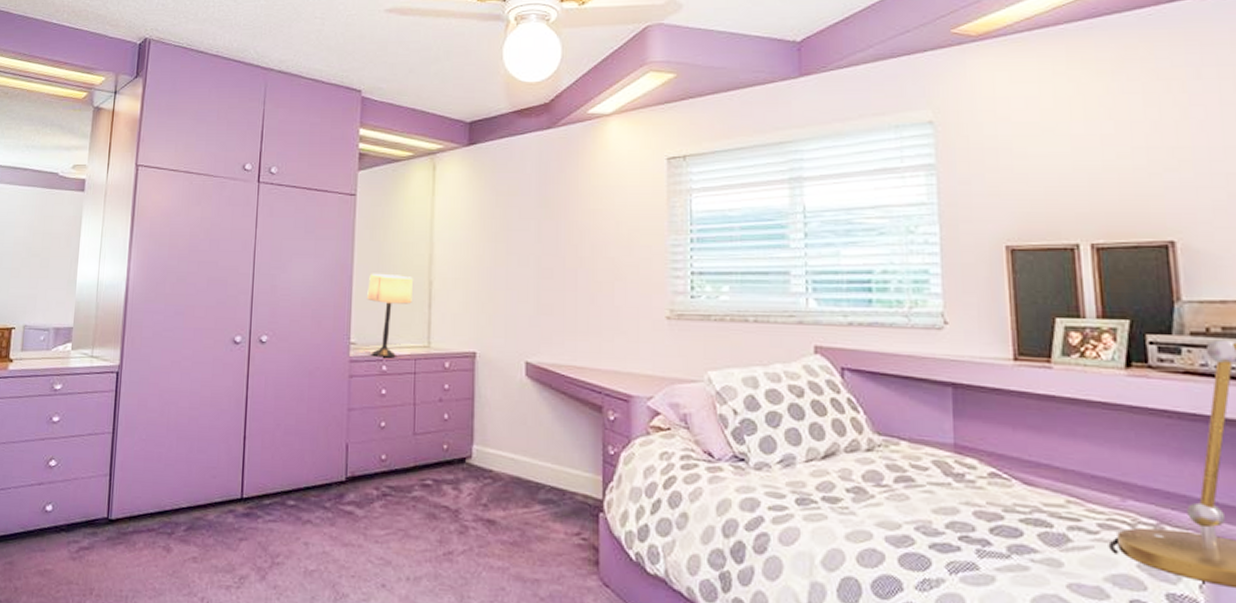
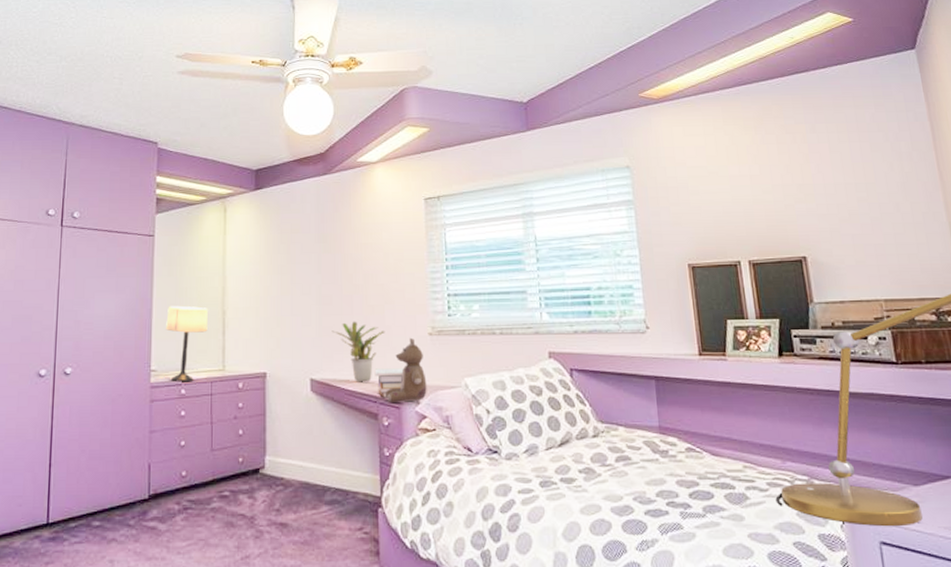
potted plant: none [551,298,614,370] -> present [331,321,385,382]
books: none [600,354,635,389] -> present [374,368,404,398]
stuffed bear: none [611,320,662,396] -> present [384,337,427,404]

